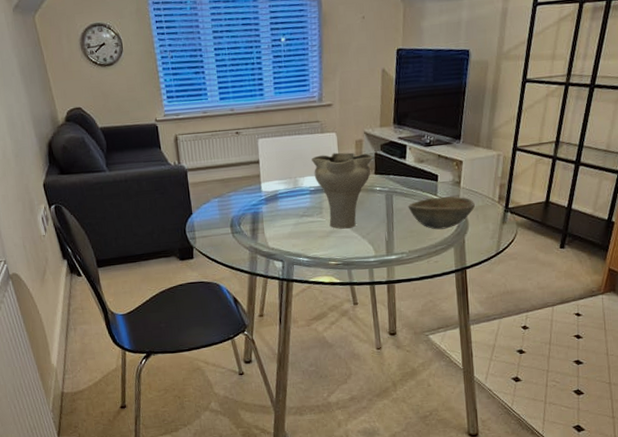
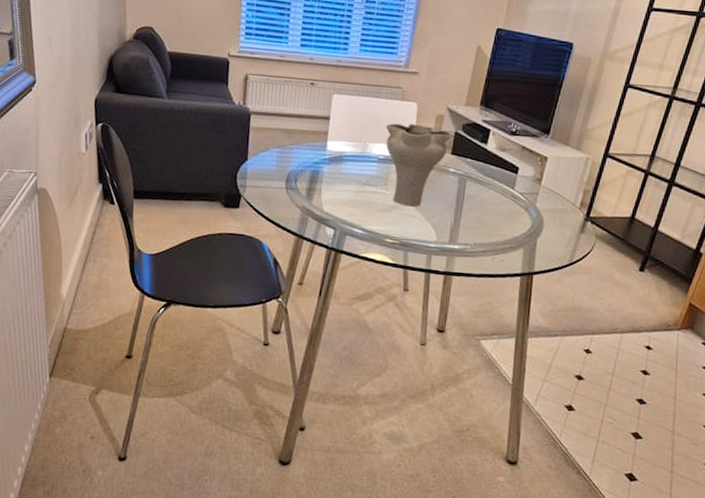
bowl: present [408,196,475,230] -> none [480,190,554,227]

